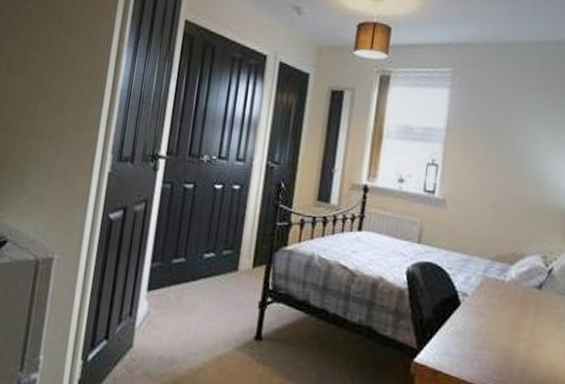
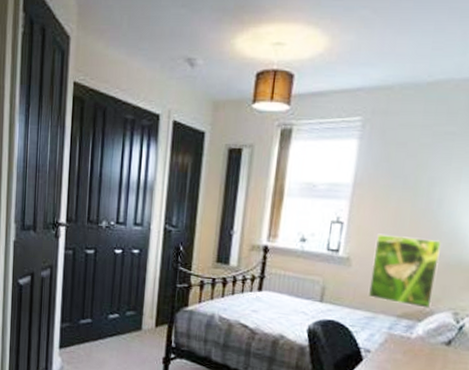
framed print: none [463,176,527,252] -> present [367,233,441,310]

